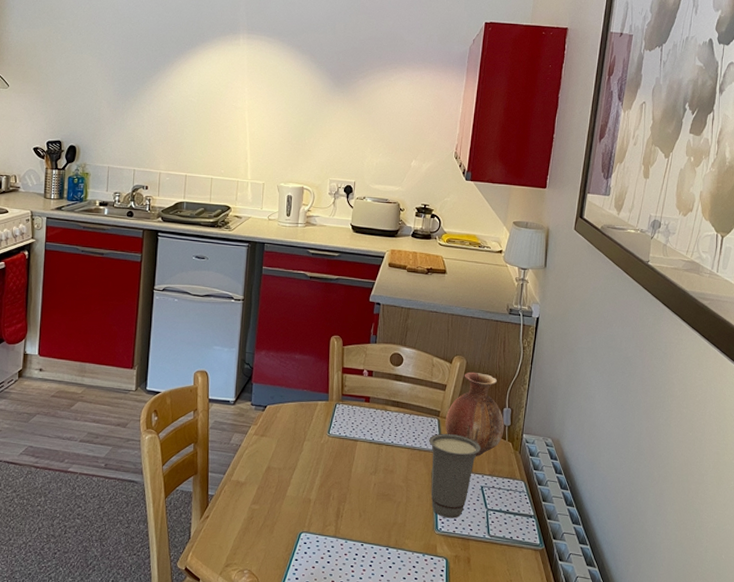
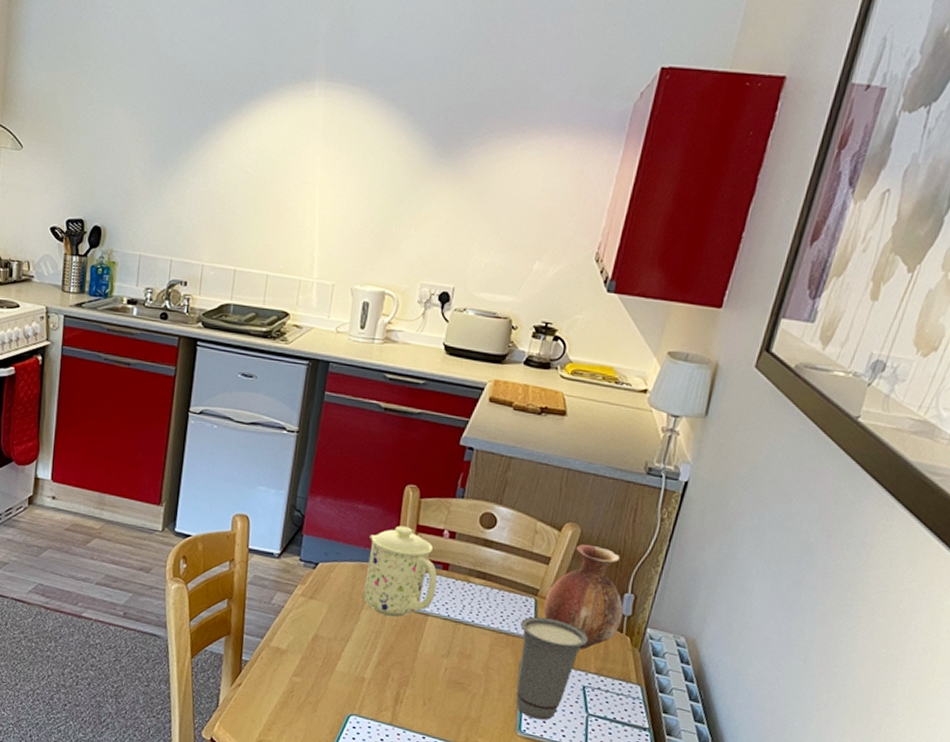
mug: none [304,369,362,445] -> present [363,525,438,617]

